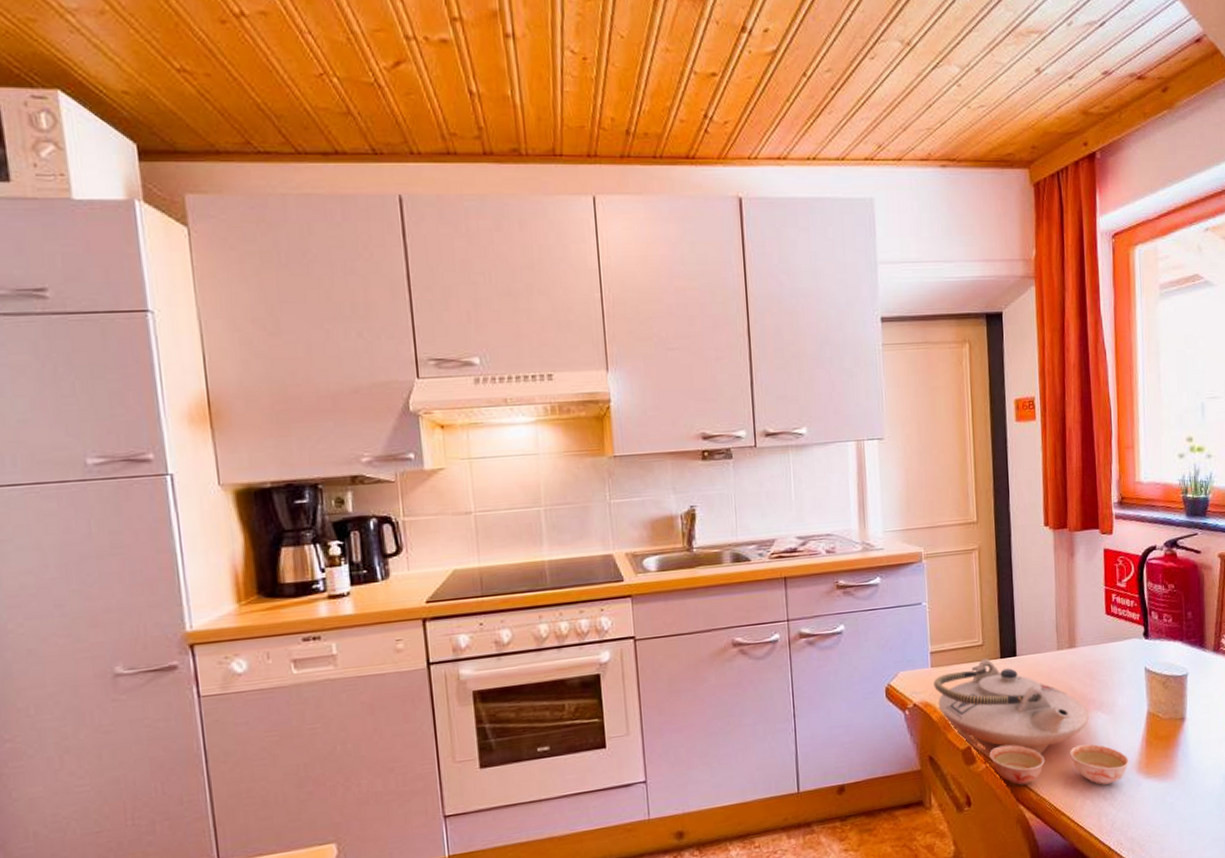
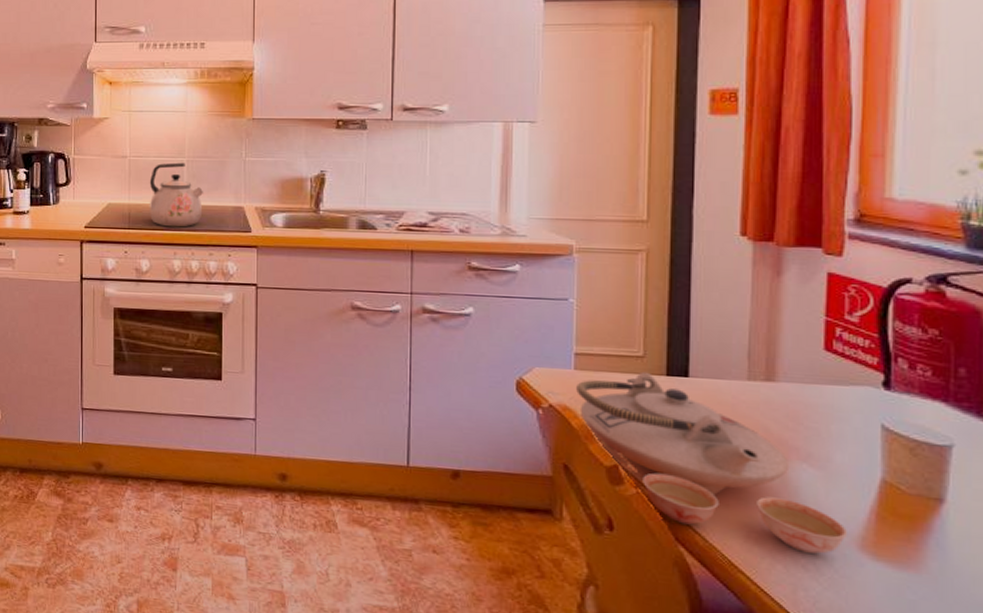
kettle: none [501,512,568,588] -> present [149,162,203,227]

